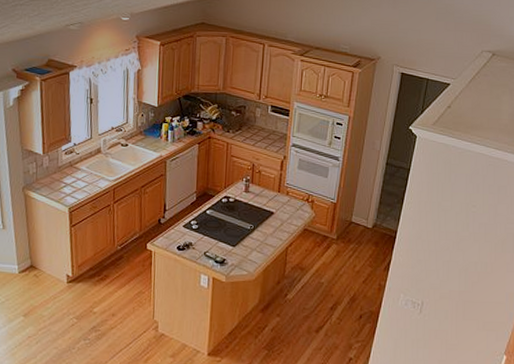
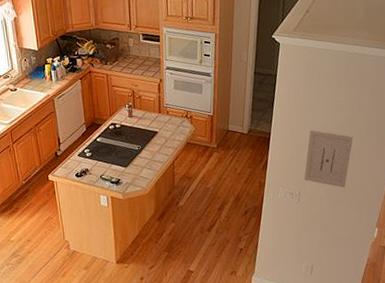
wall art: none [429,234,486,305] -> present [304,130,353,188]

